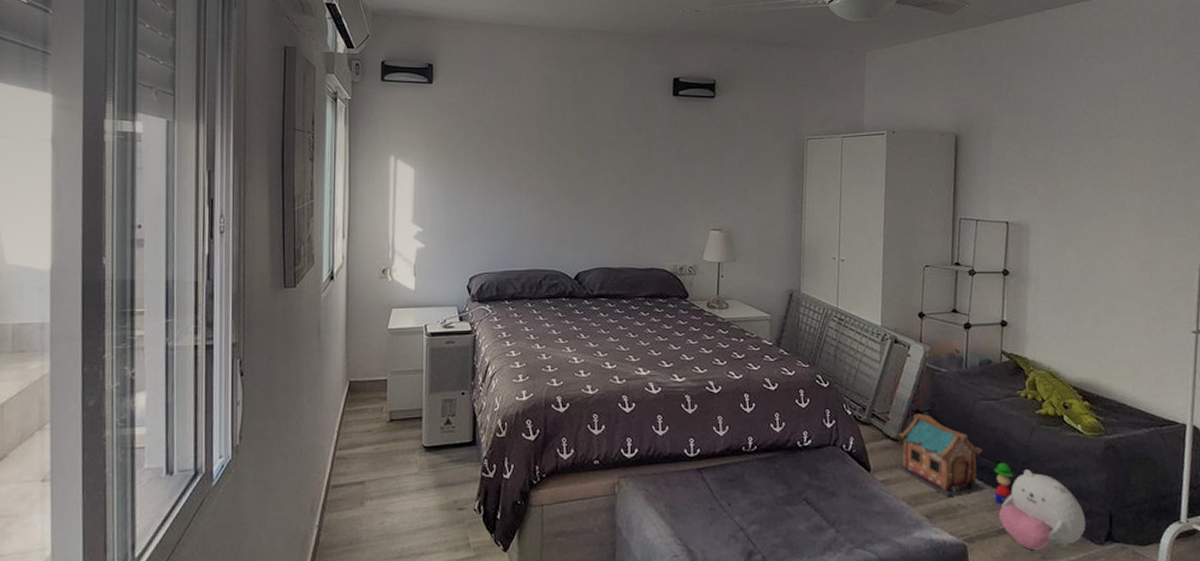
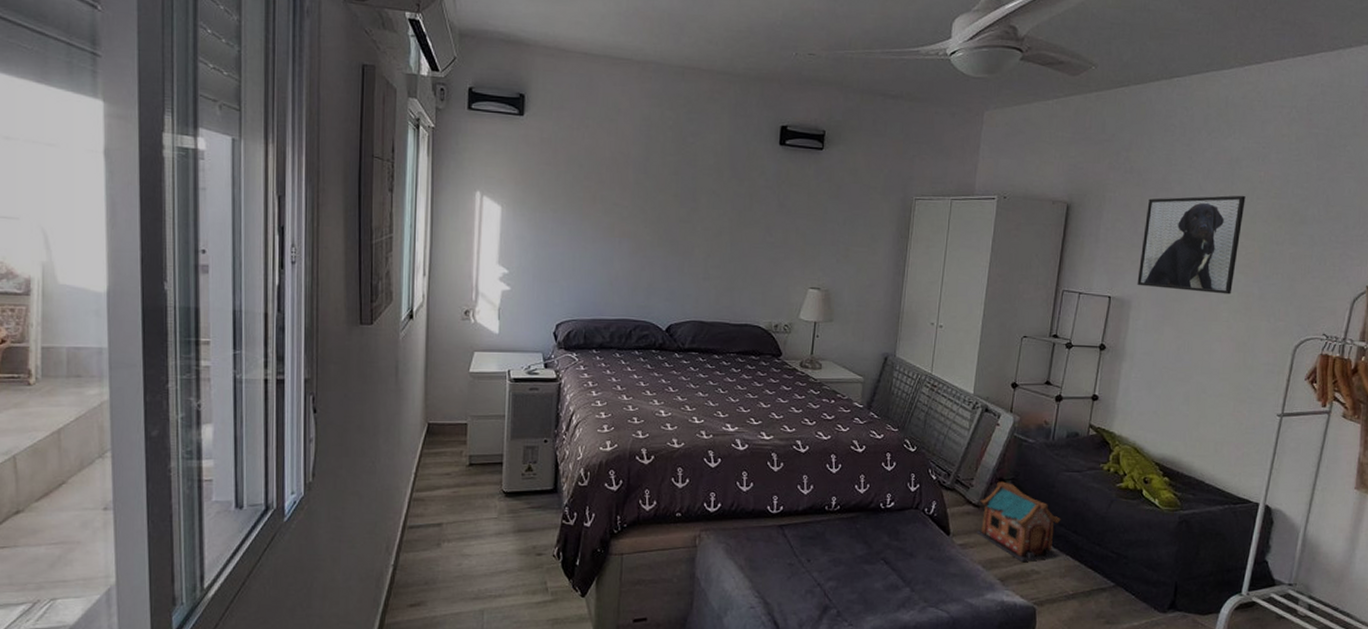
stacking toy: present [994,462,1013,504] -> none [1067,532,1088,571]
plush toy: present [999,469,1086,550] -> none [1070,539,1152,615]
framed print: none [1033,116,1131,214] -> present [1137,195,1246,295]

